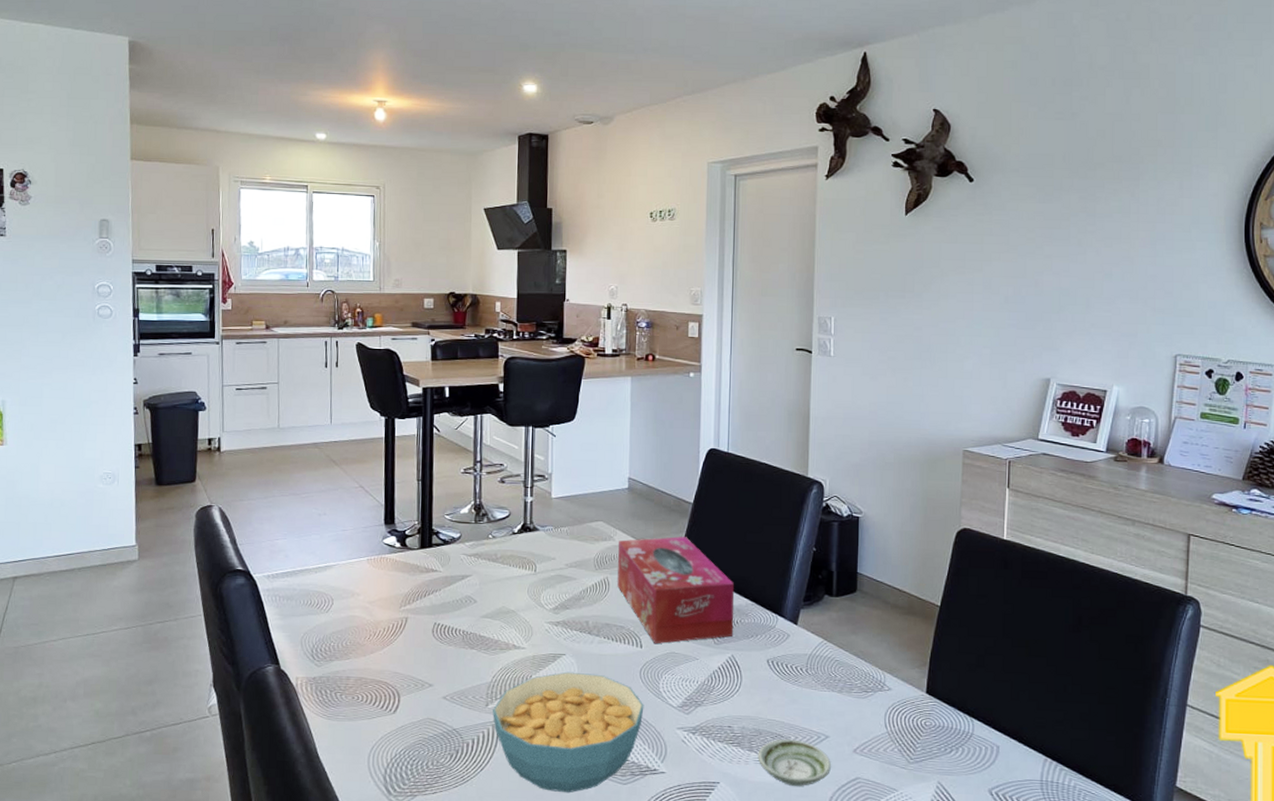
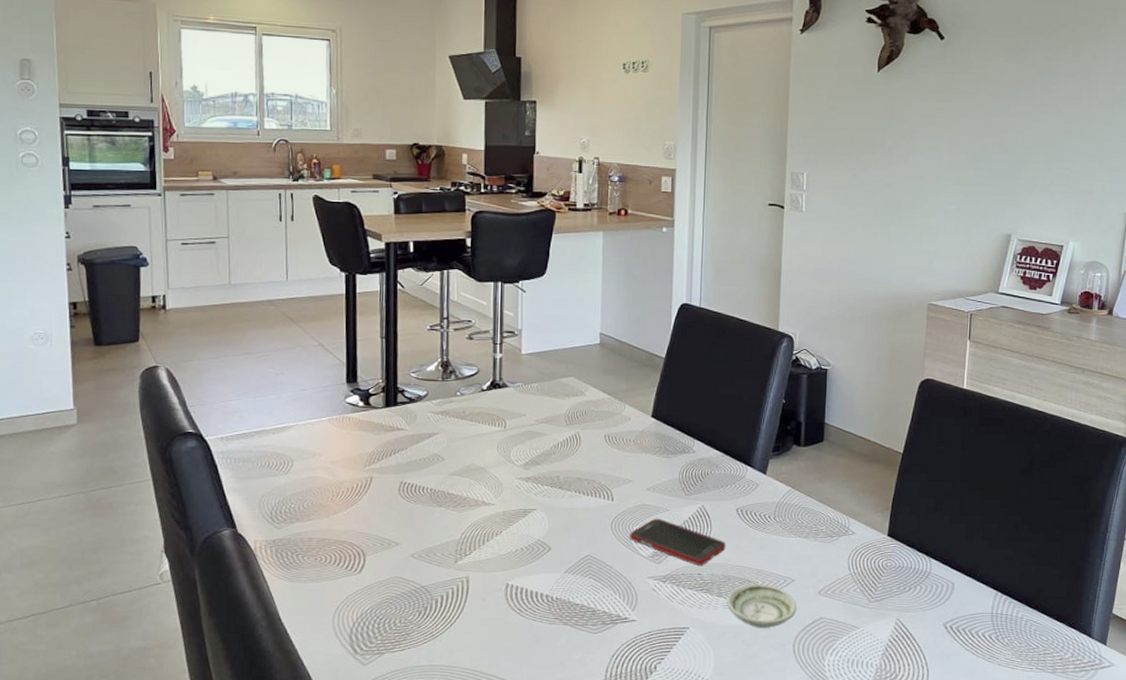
cereal bowl: present [493,671,644,793] -> none [462,526,615,645]
tissue box: present [617,536,734,644] -> none [589,391,705,497]
cell phone: none [658,667,757,718] -> present [629,518,726,565]

